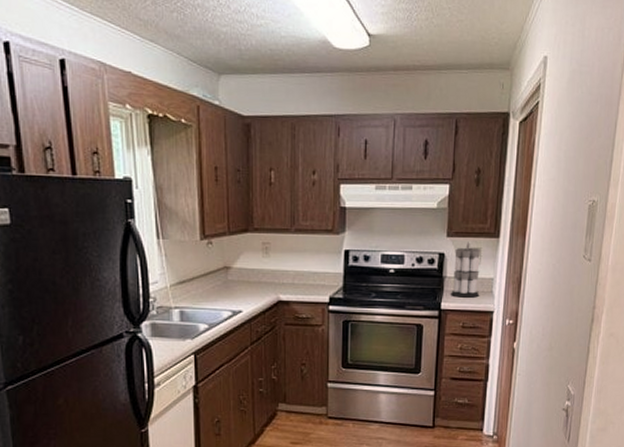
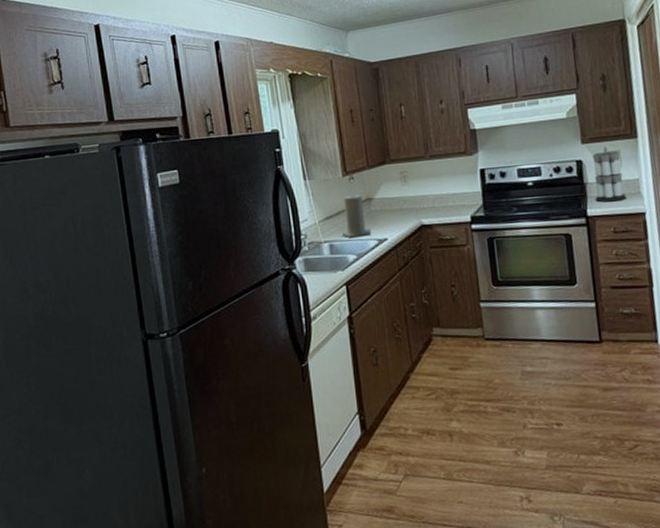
paper towel: none [195,262,226,307] -> present [343,195,372,239]

